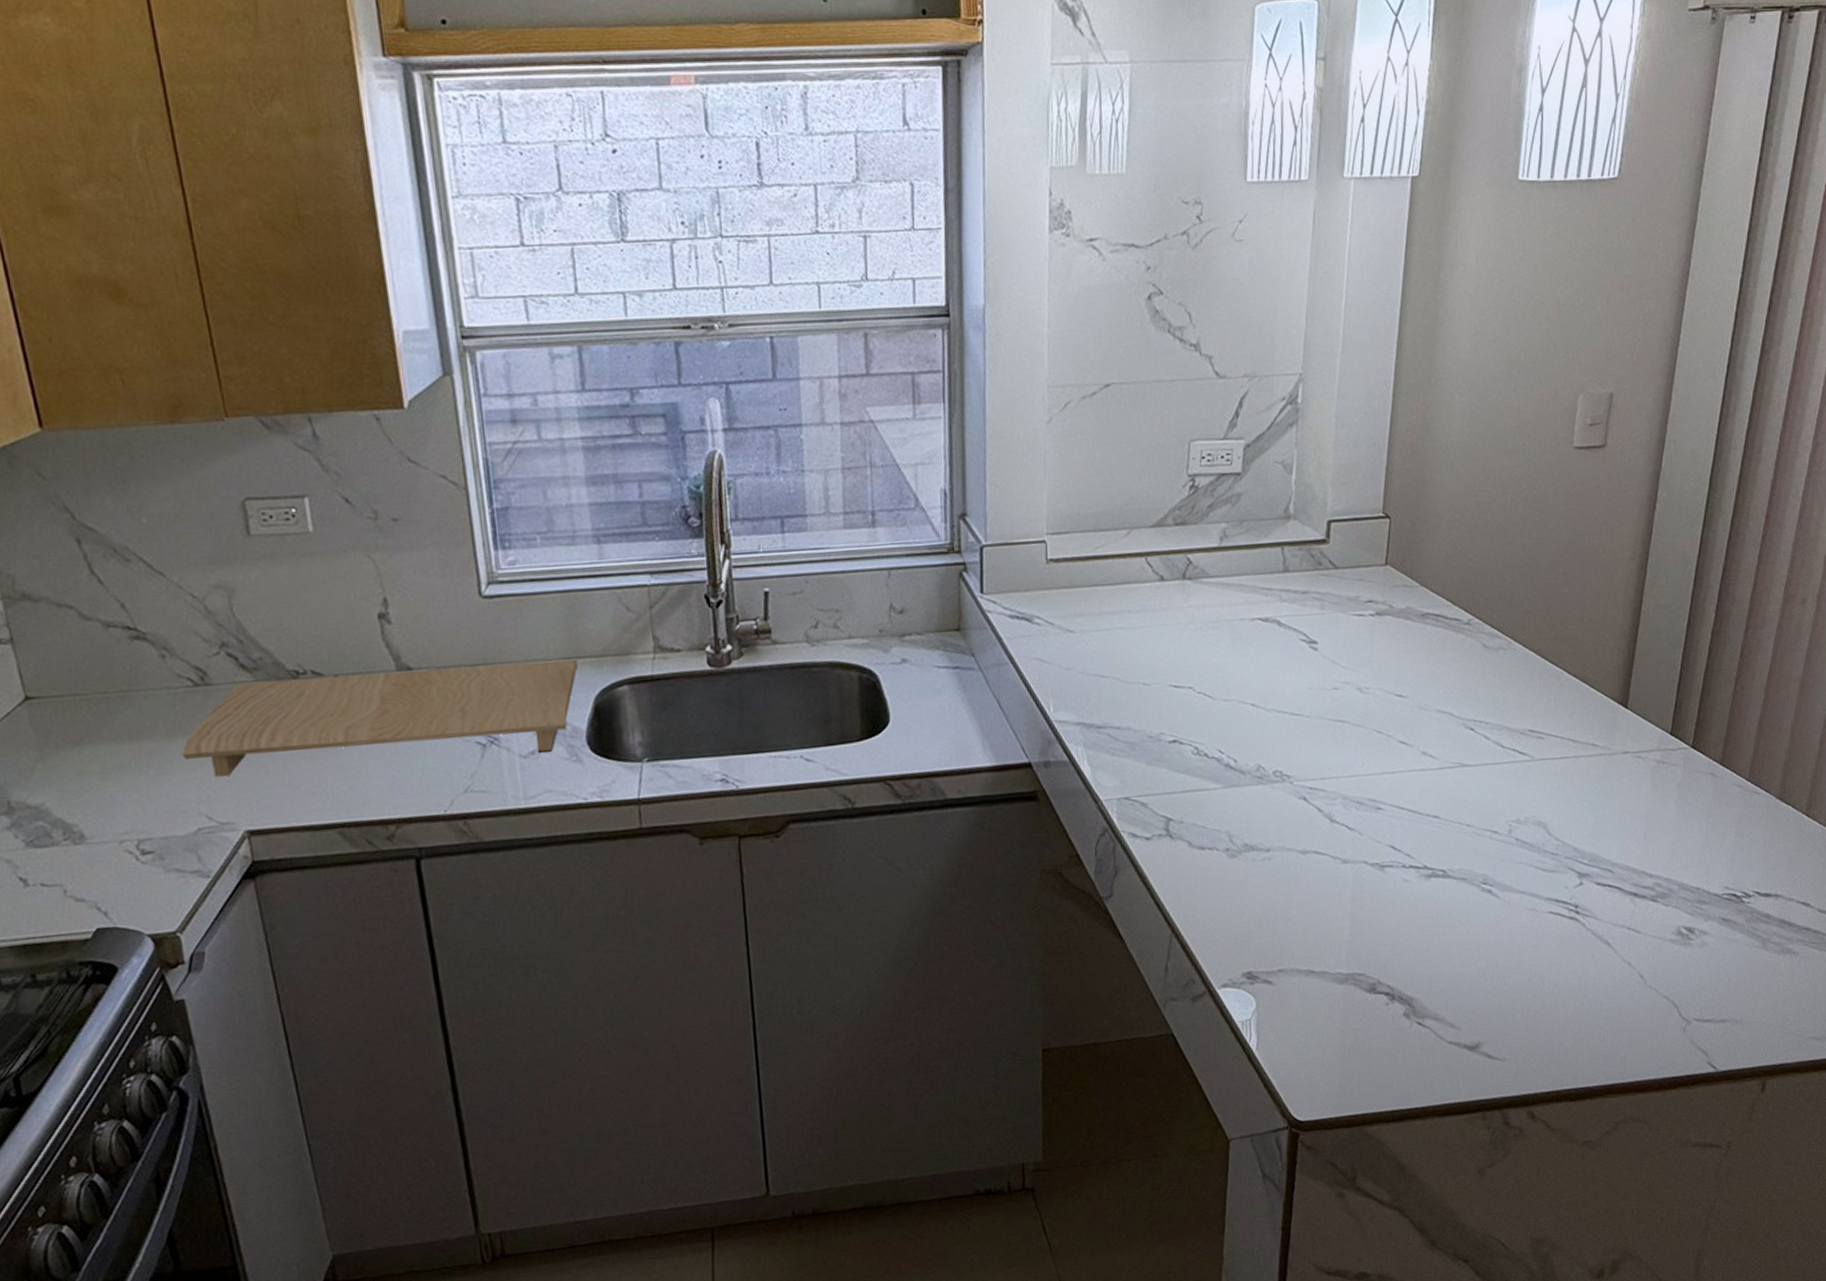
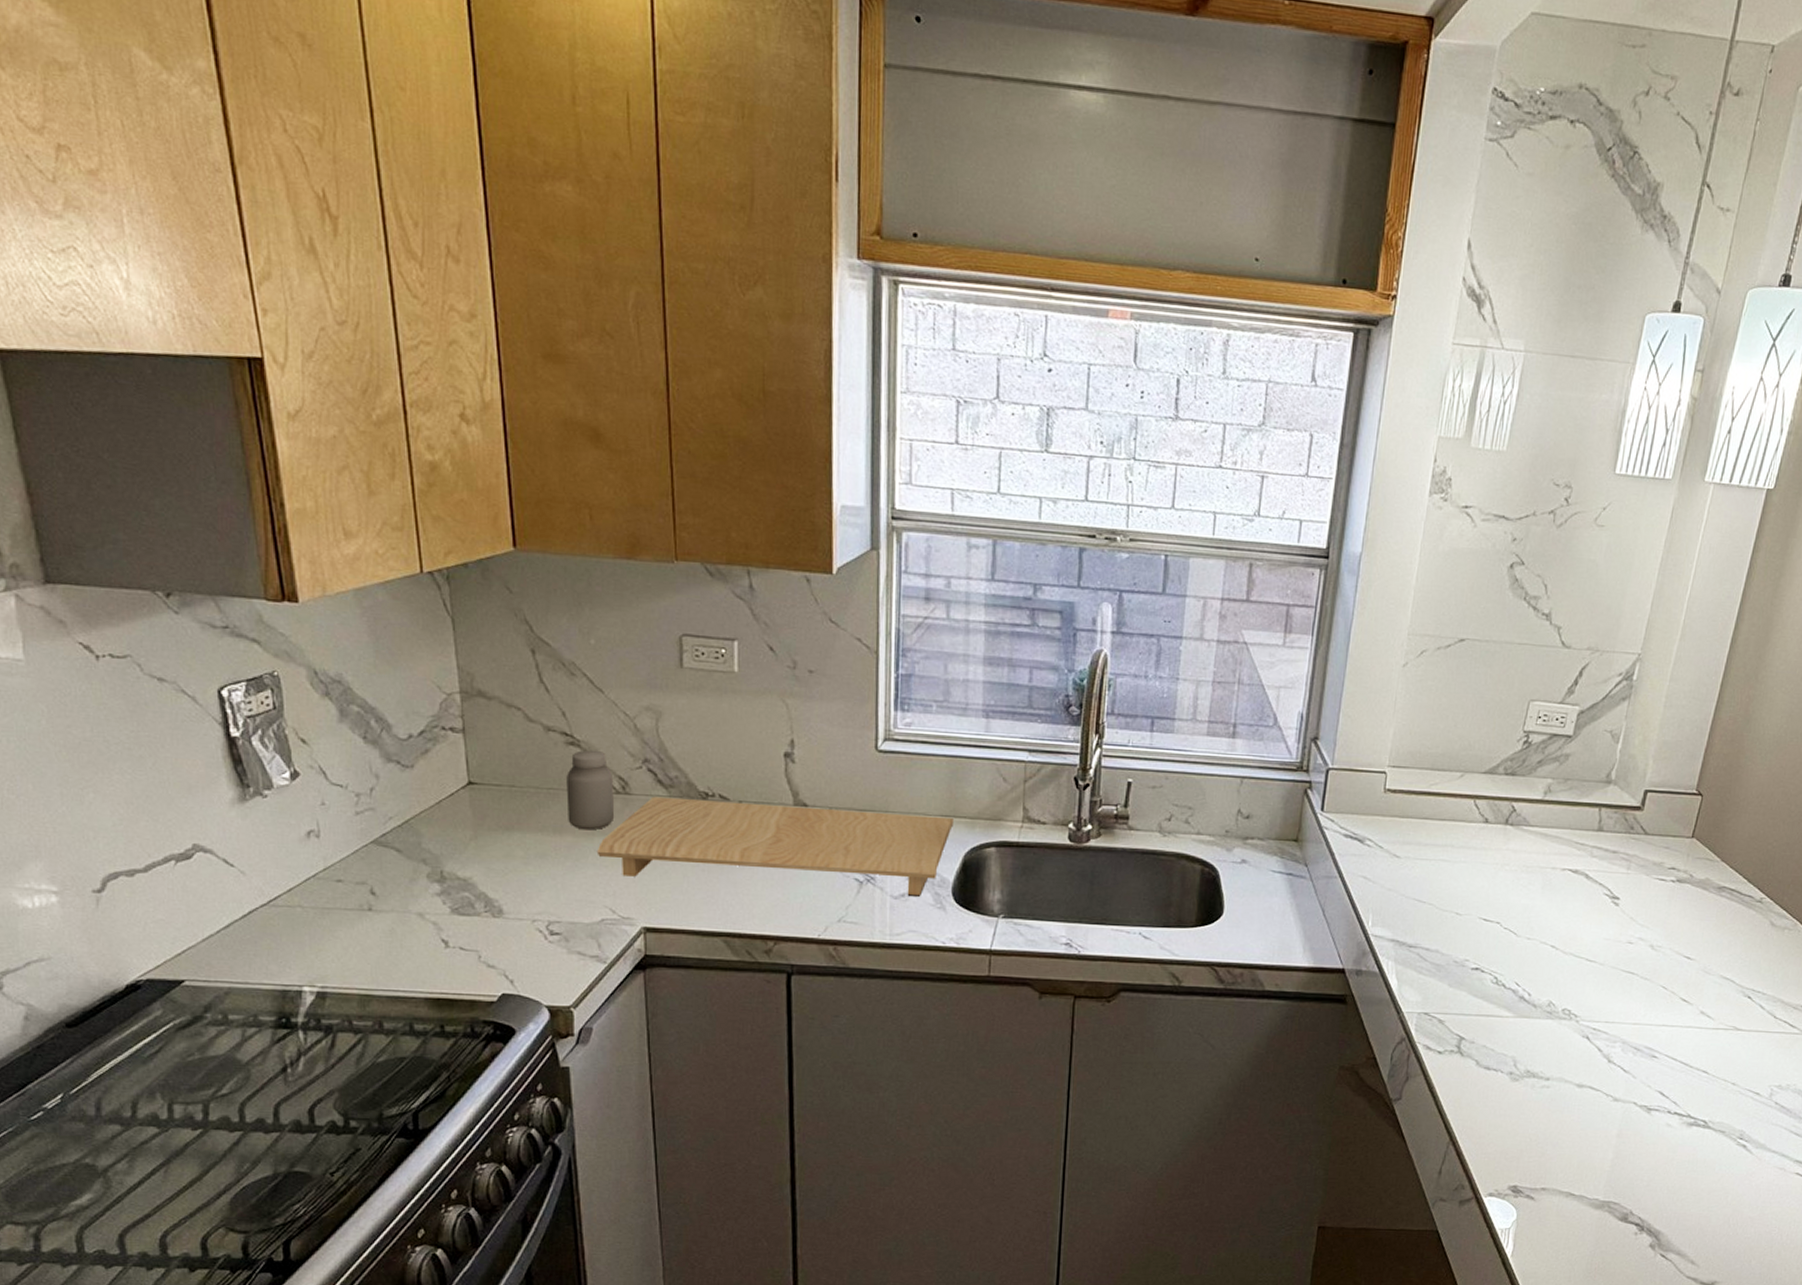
jar: none [135,641,197,733] -> present [566,749,615,830]

